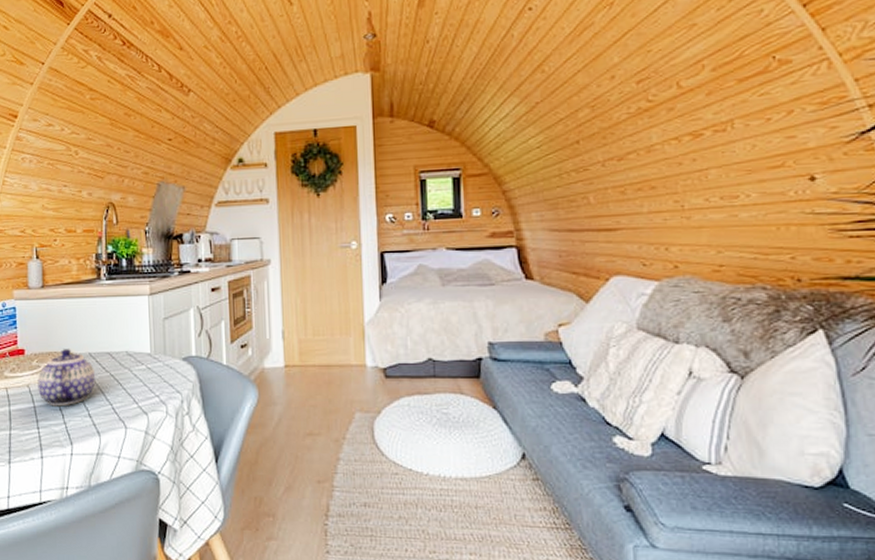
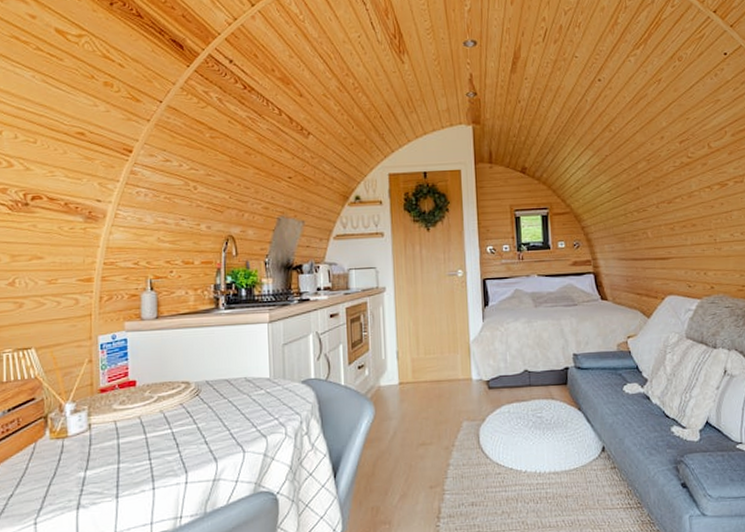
teapot: present [37,349,96,407] -> none [150,378,213,436]

